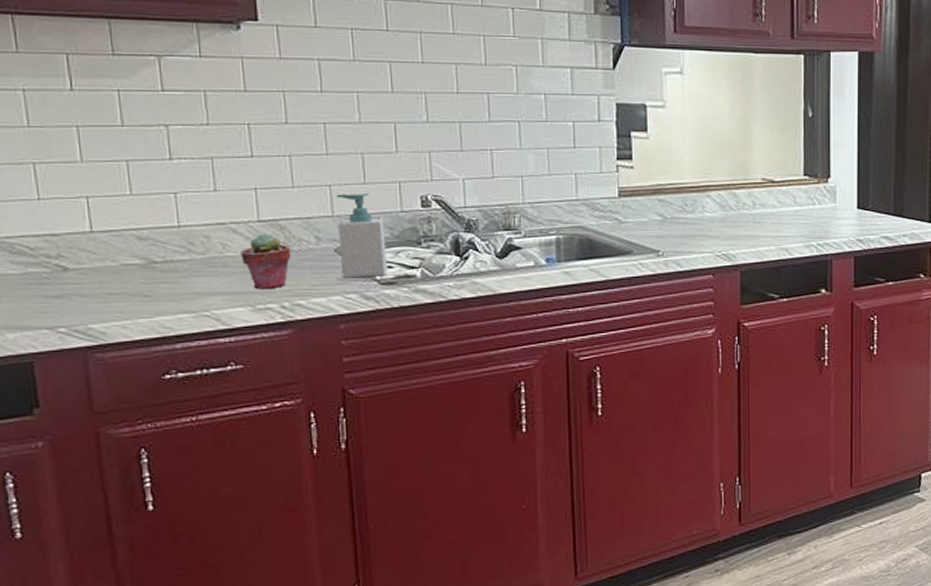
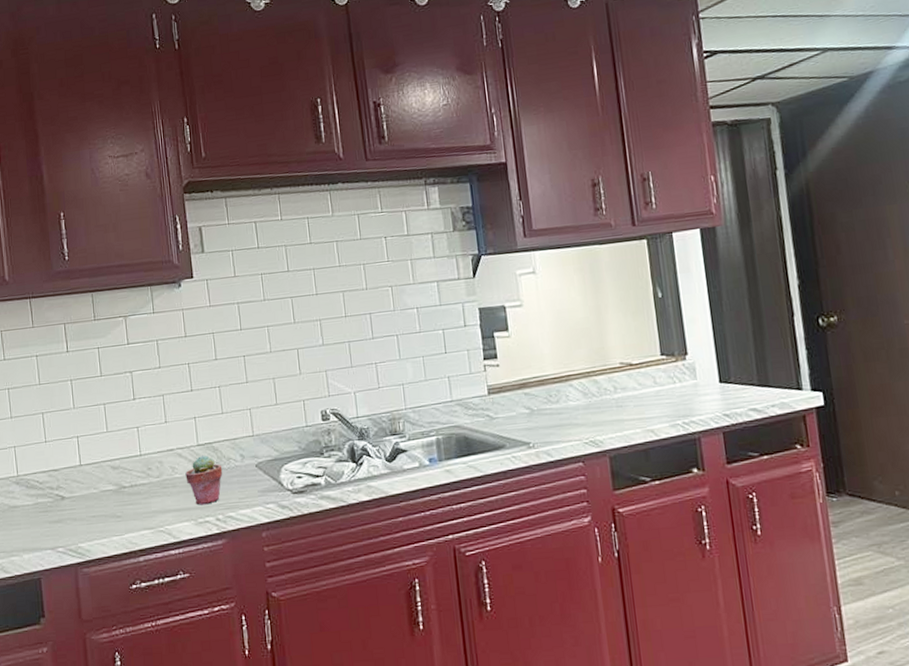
soap bottle: present [336,192,387,278] -> none [255,412,298,490]

